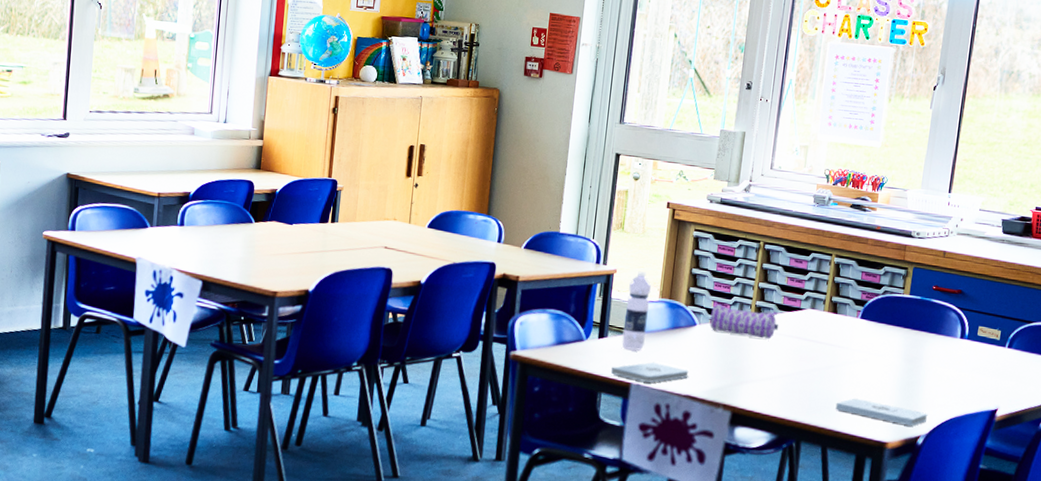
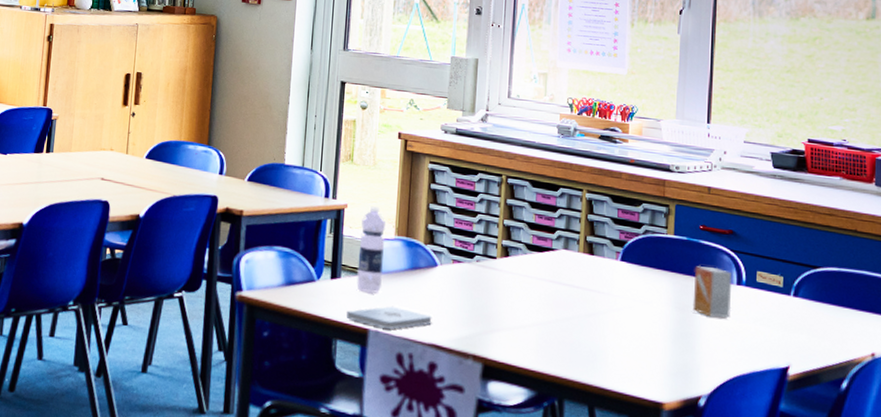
pencil case: present [710,303,779,339] -> none [452,241,530,283]
notepad: present [835,398,928,426] -> none [600,350,709,385]
small box: none [919,321,958,368] -> present [692,265,733,318]

